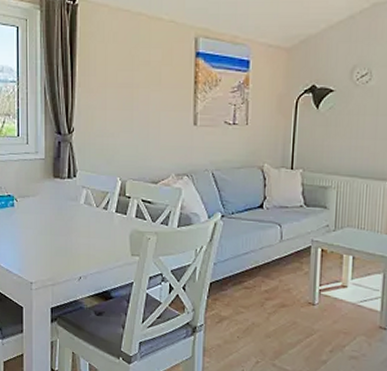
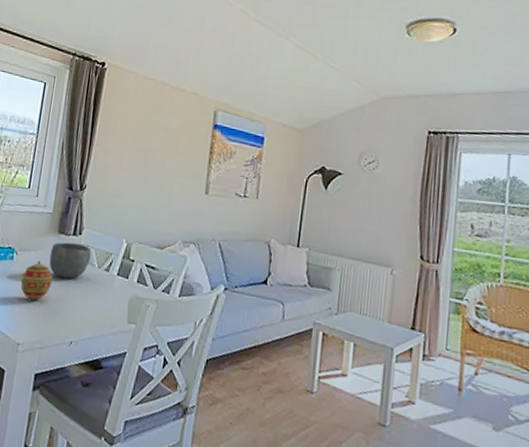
decorative egg: none [25,205,54,243] -> present [21,261,52,301]
bowl: none [48,185,88,220] -> present [49,242,92,279]

